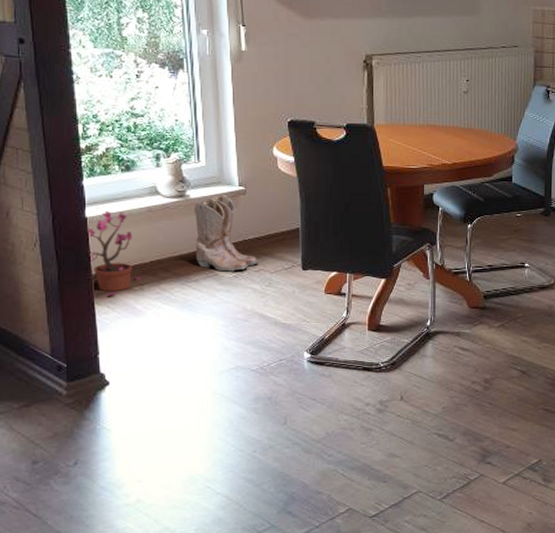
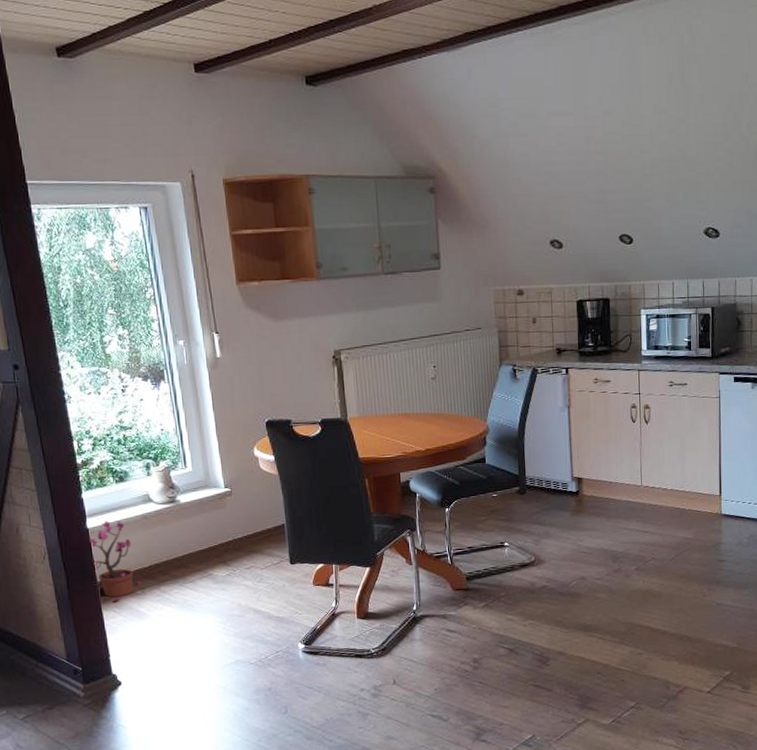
boots: present [193,195,259,272] -> none [184,497,250,571]

